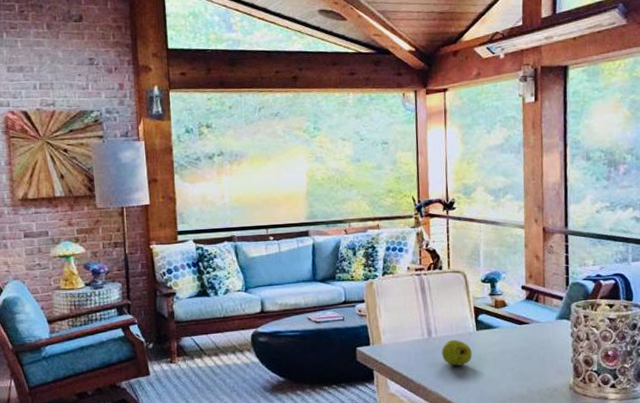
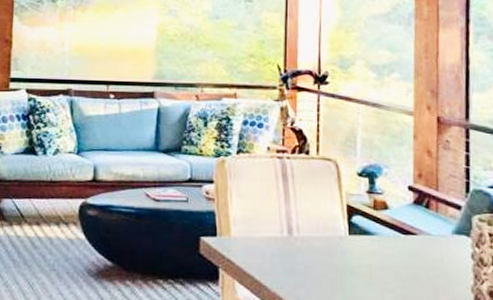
fruit: present [442,339,472,366] -> none [304,242,342,277]

